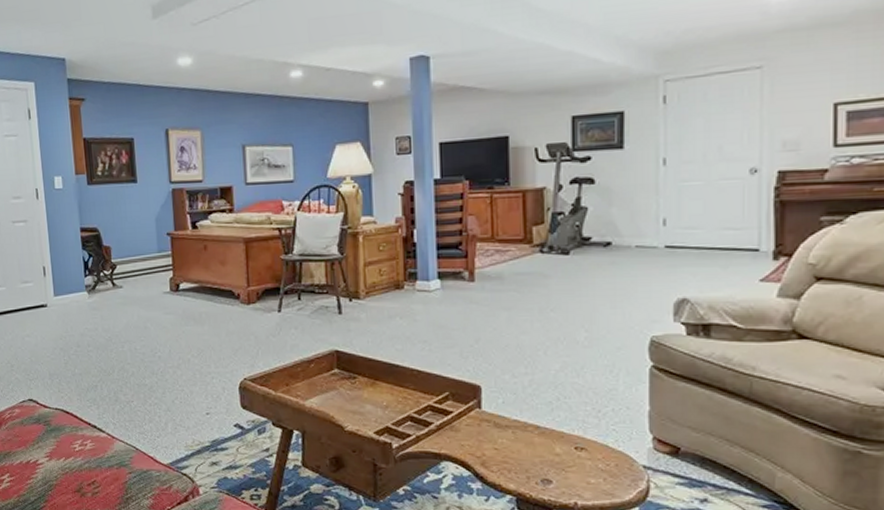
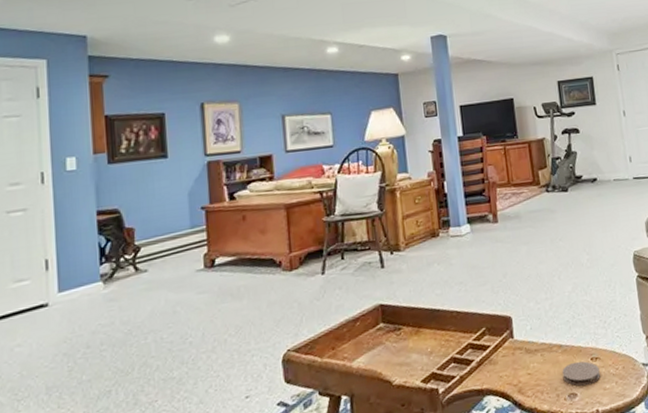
coaster: none [536,447,584,475] -> present [562,361,600,387]

